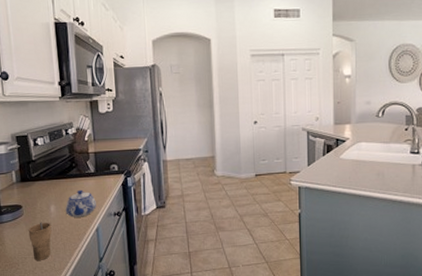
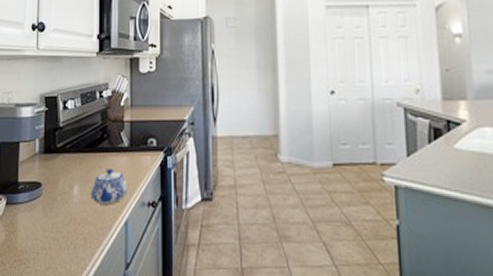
cup: present [28,222,52,260] -> none [45,206,73,259]

